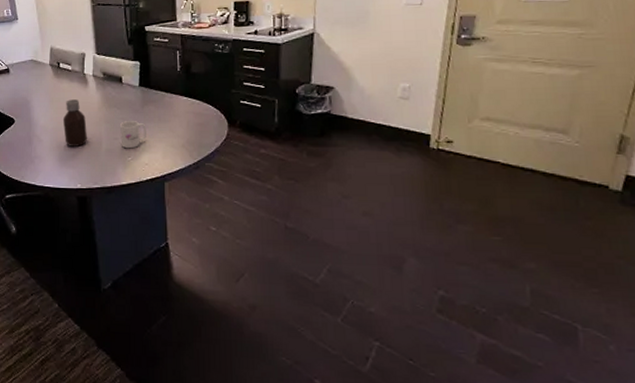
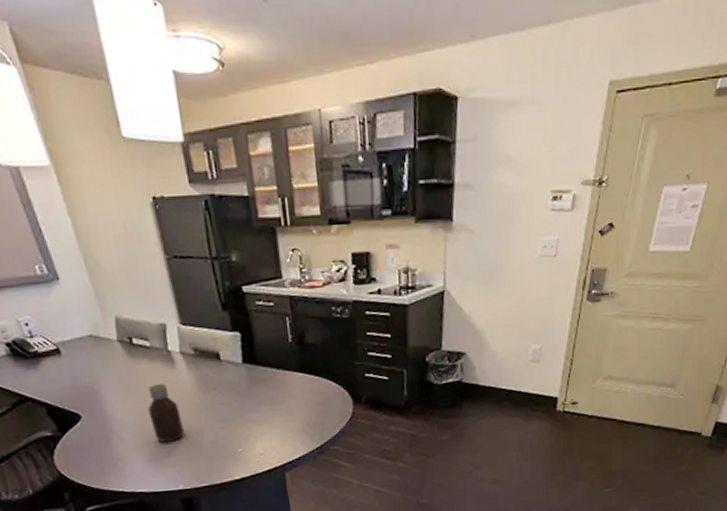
mug: present [120,121,146,149] -> none [224,405,258,439]

